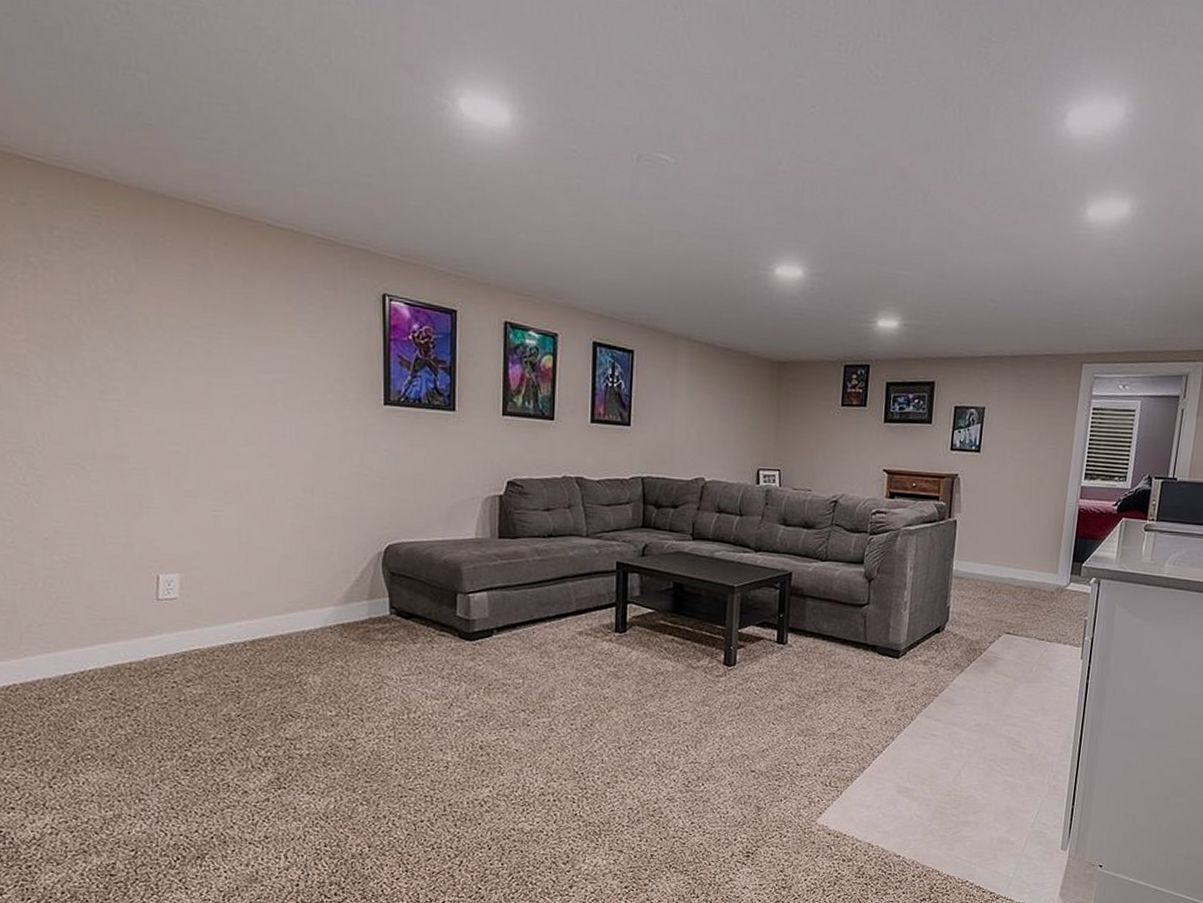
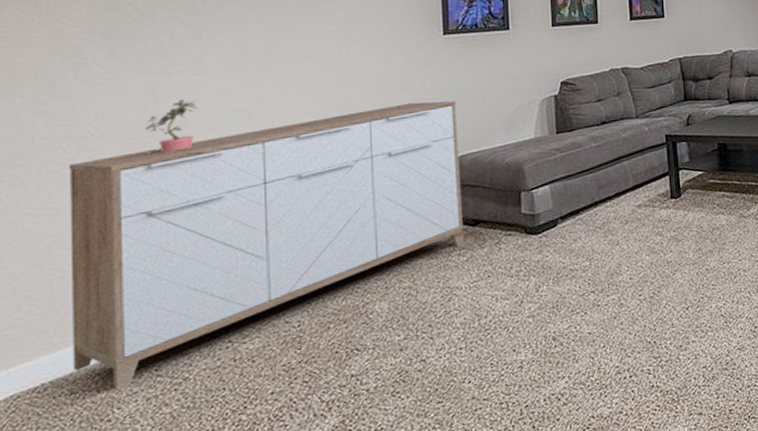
sideboard: none [20,475,398,704] -> present [68,100,465,390]
potted plant: none [87,431,137,485] -> present [145,99,198,153]

